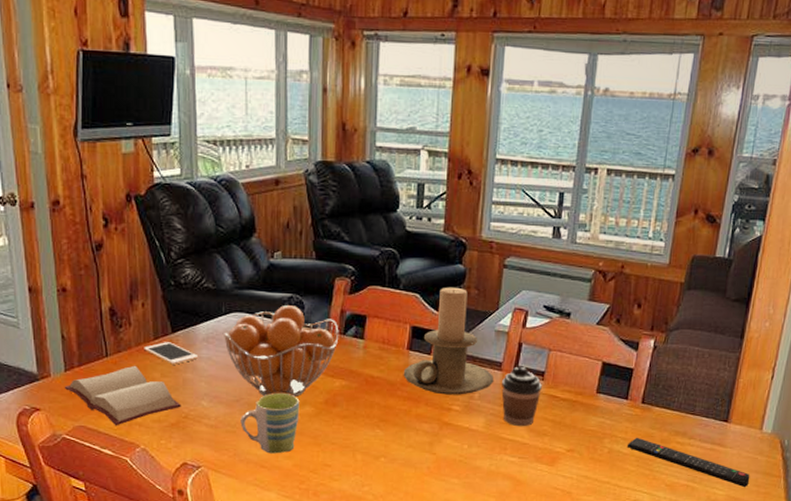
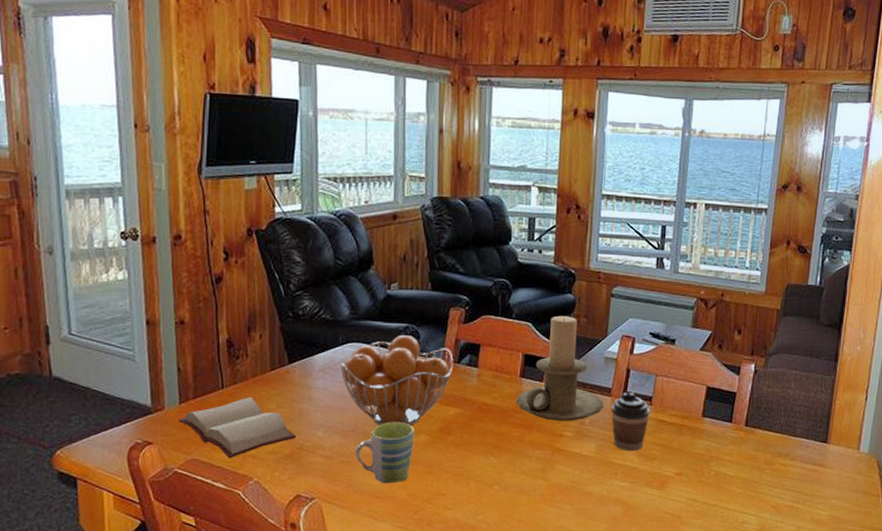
cell phone: present [144,342,199,365] -> none [260,373,315,395]
remote control: present [627,437,750,488] -> none [732,459,851,508]

